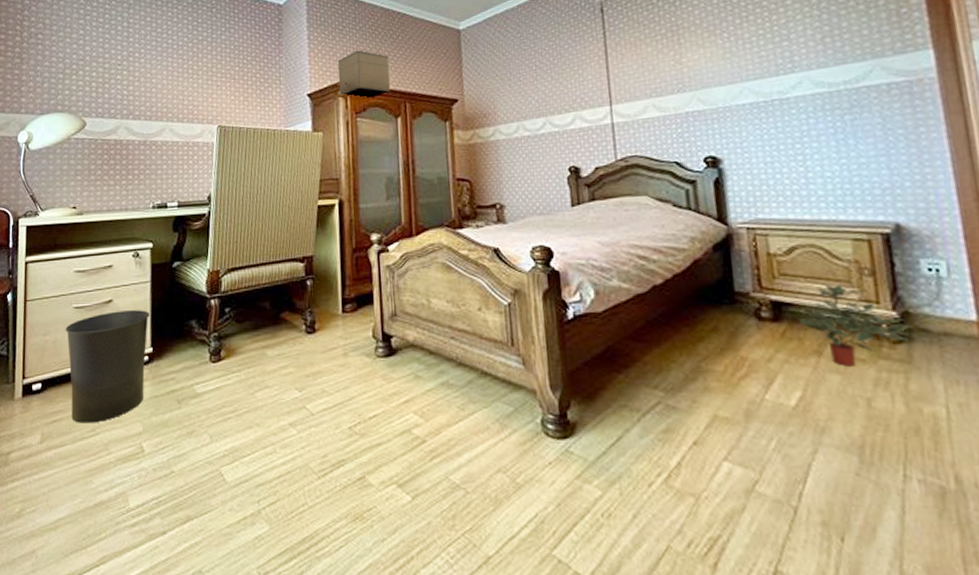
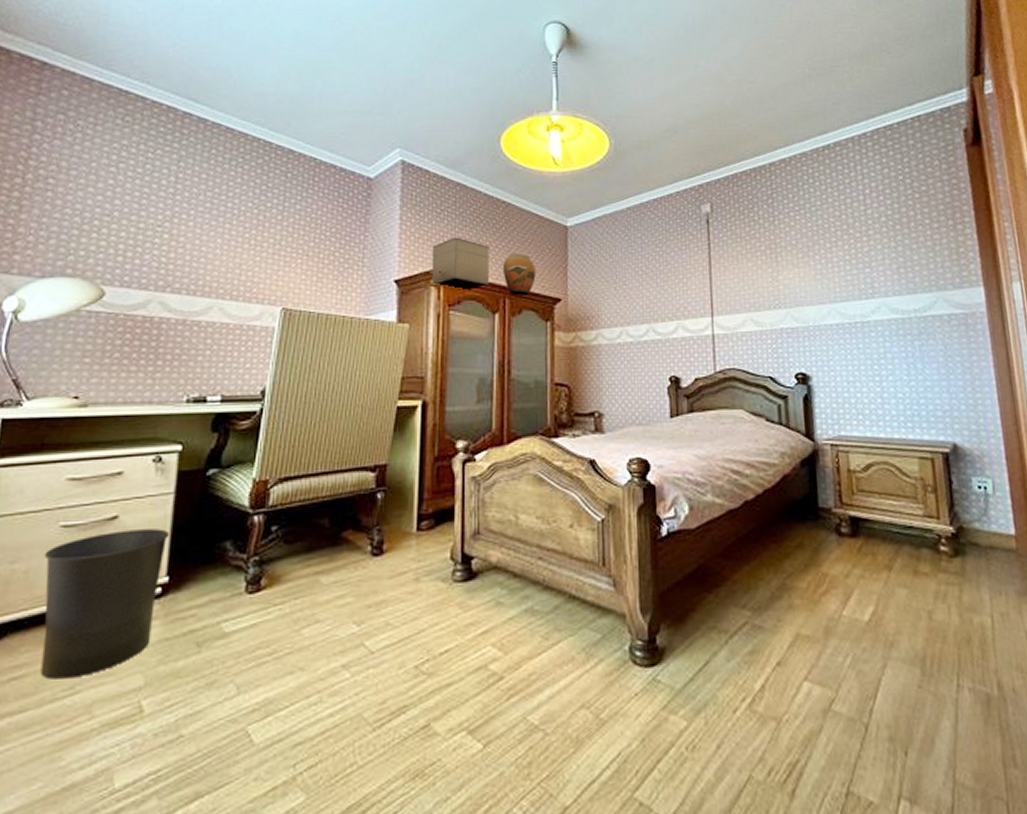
vase: none [401,60,433,100] -> present [502,254,536,296]
potted plant: present [797,284,910,366] -> none [872,500,963,580]

